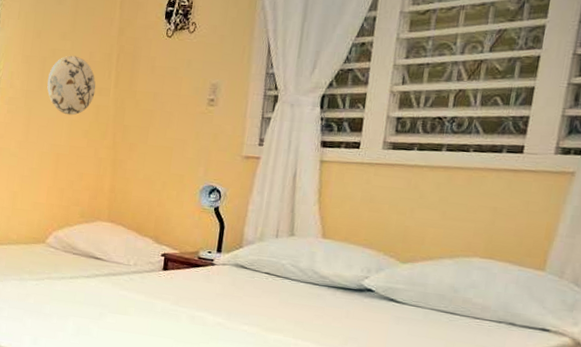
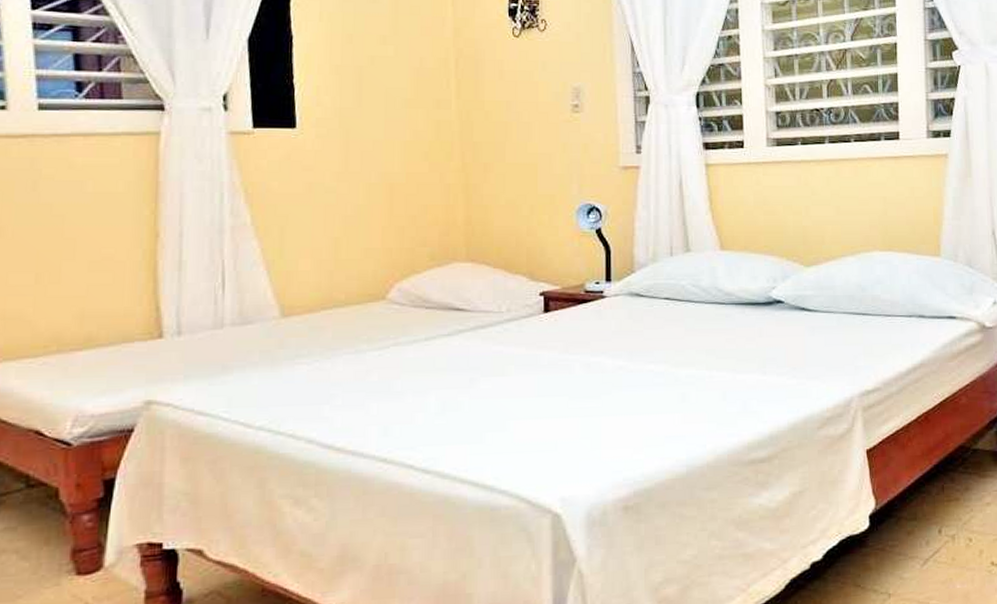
decorative plate: present [47,55,96,115] -> none [368,62,433,135]

